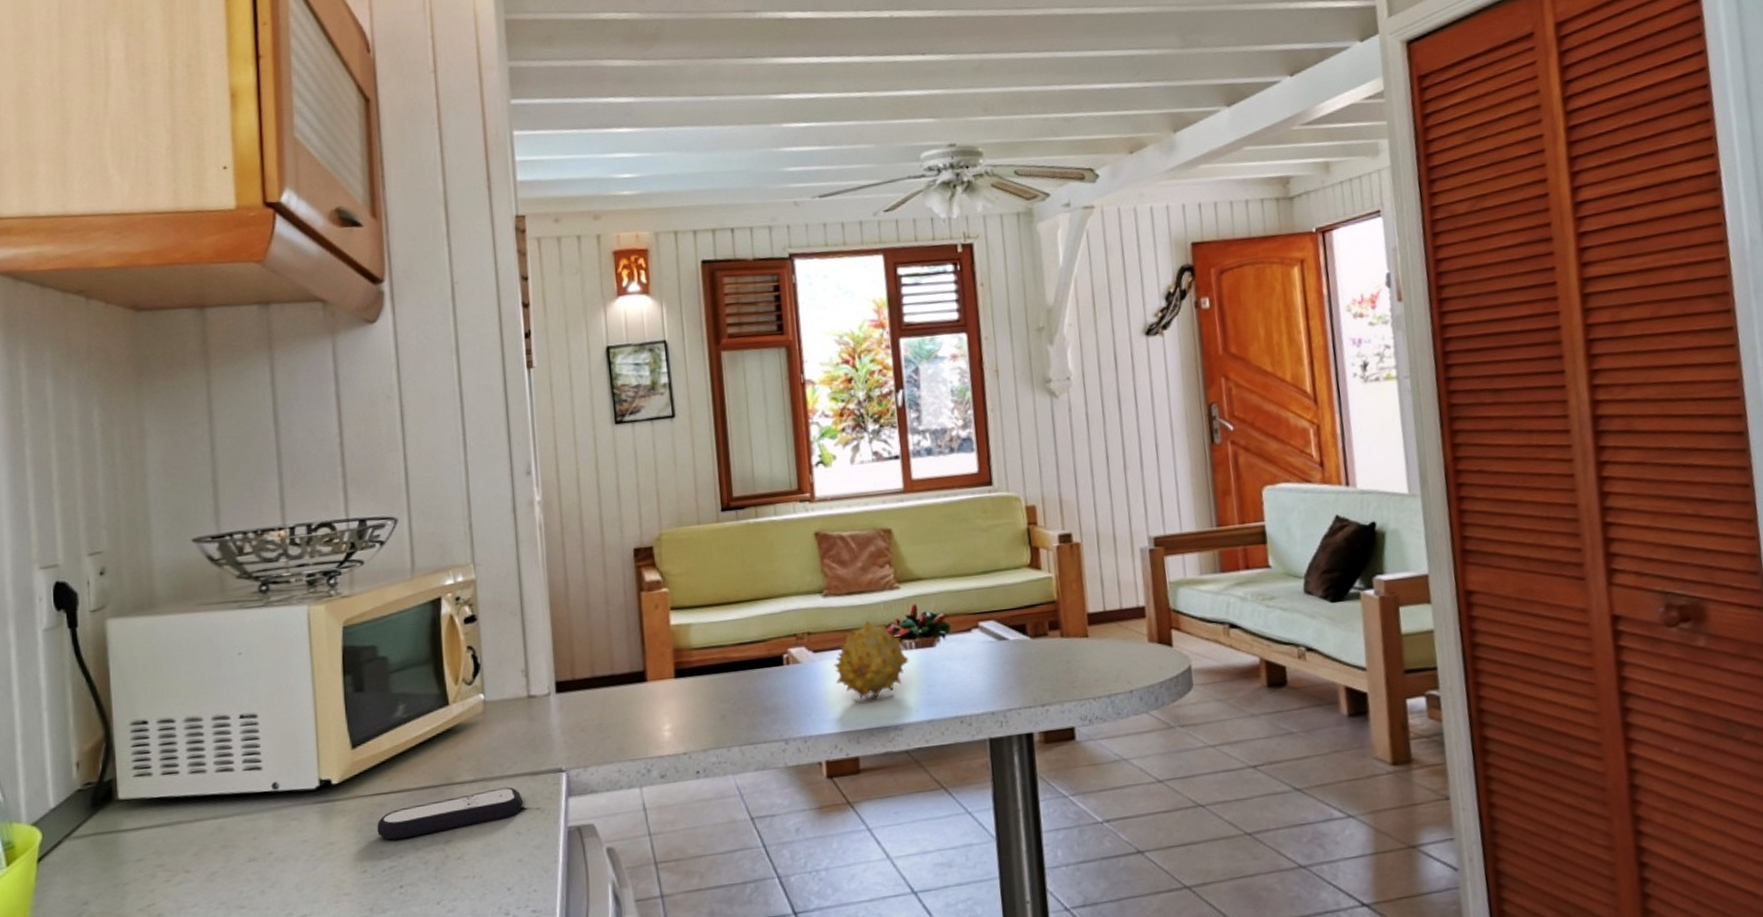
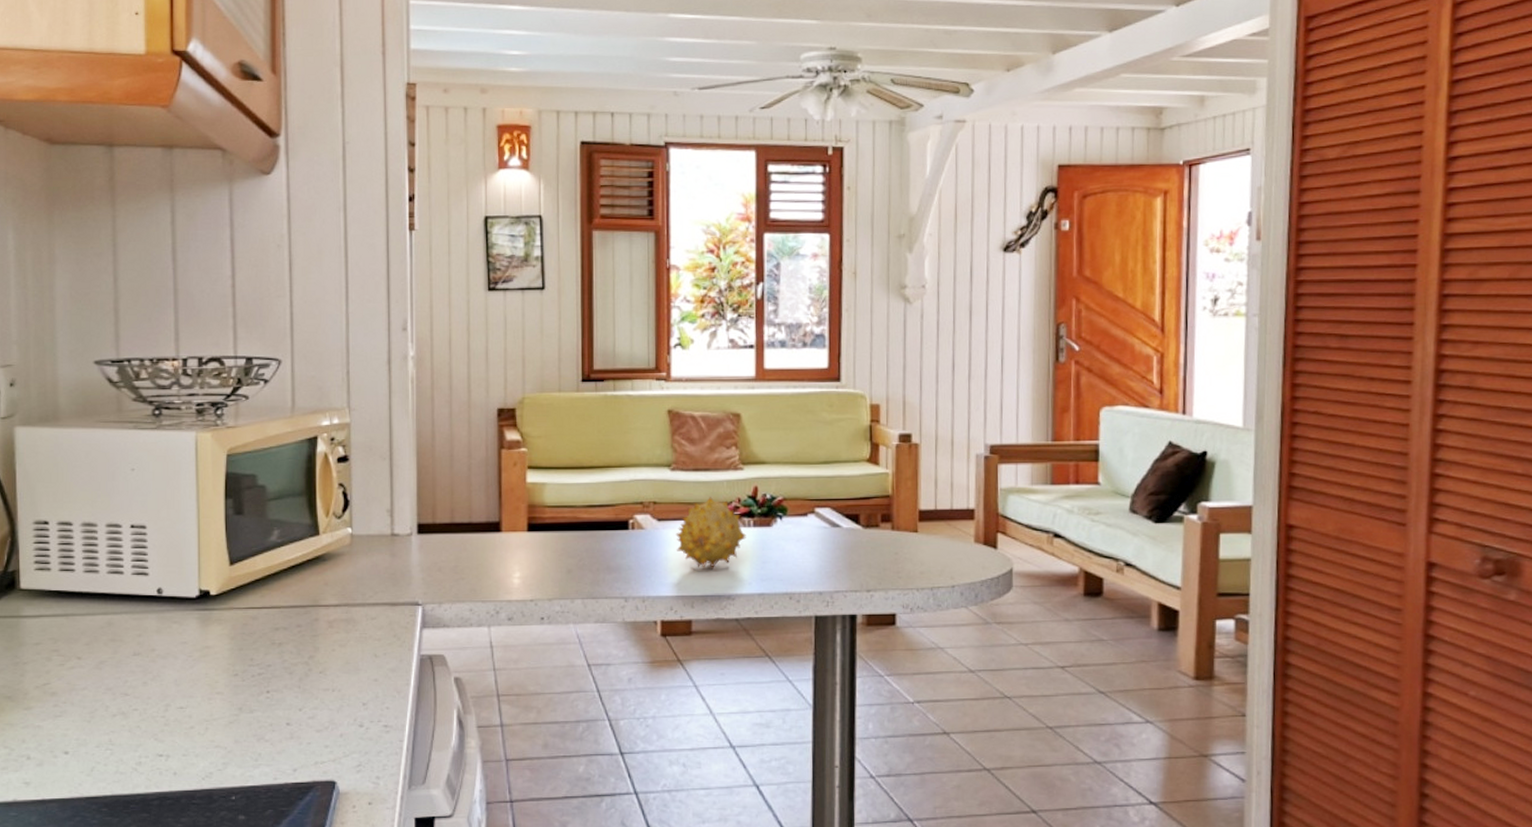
remote control: present [377,787,524,840] -> none [249,614,382,650]

